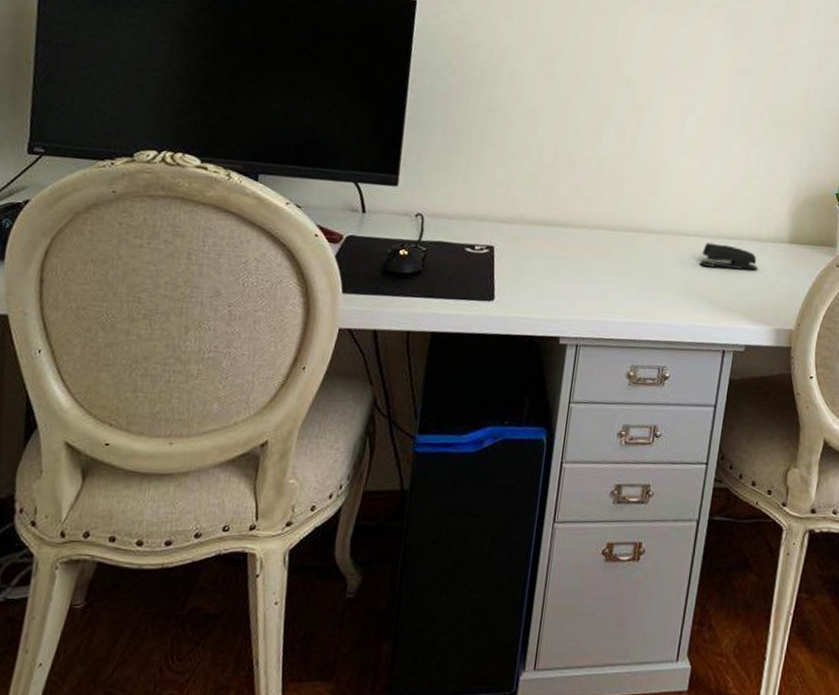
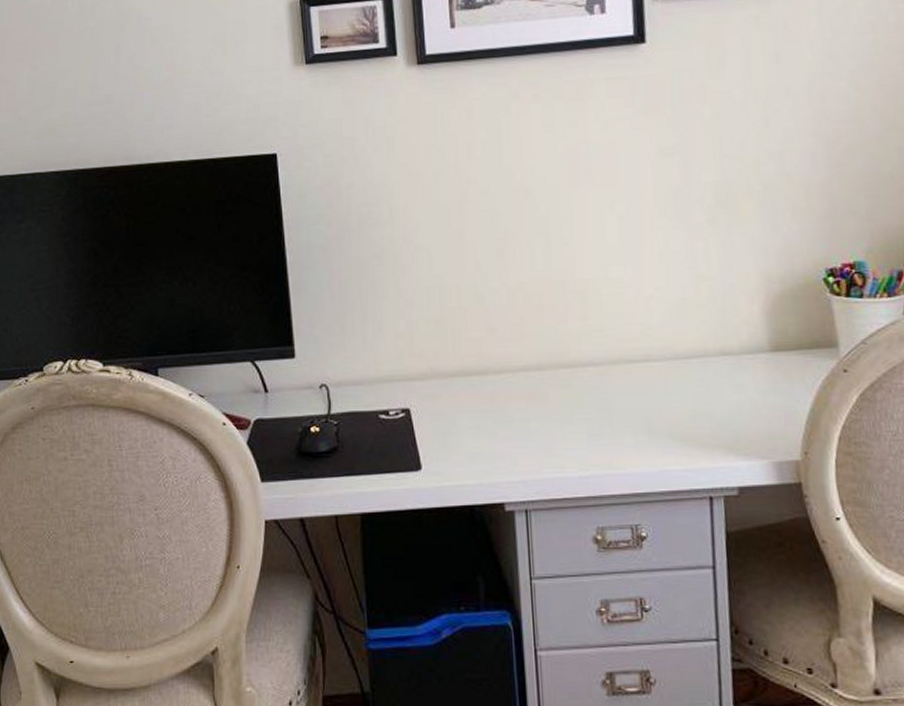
stapler: present [699,242,758,270] -> none [657,366,736,396]

